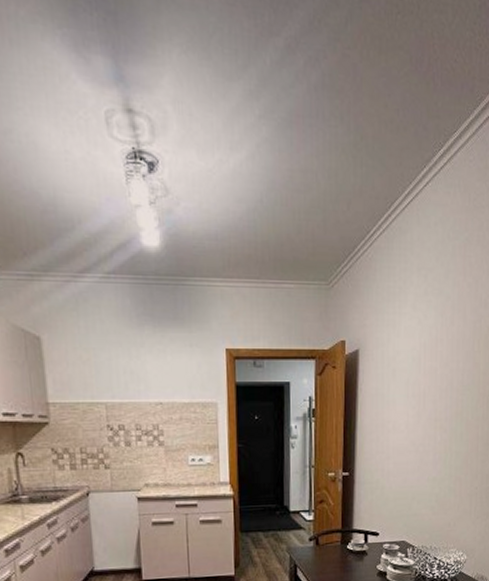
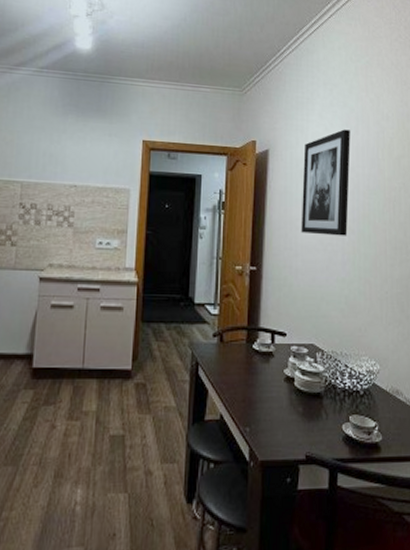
wall art: none [392,321,445,436] -> present [301,129,350,236]

